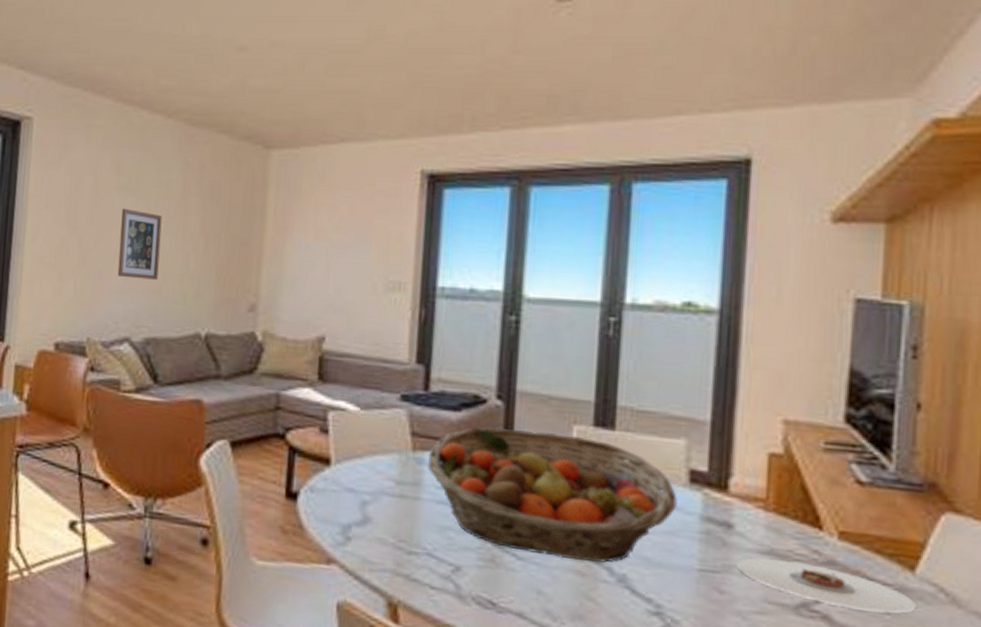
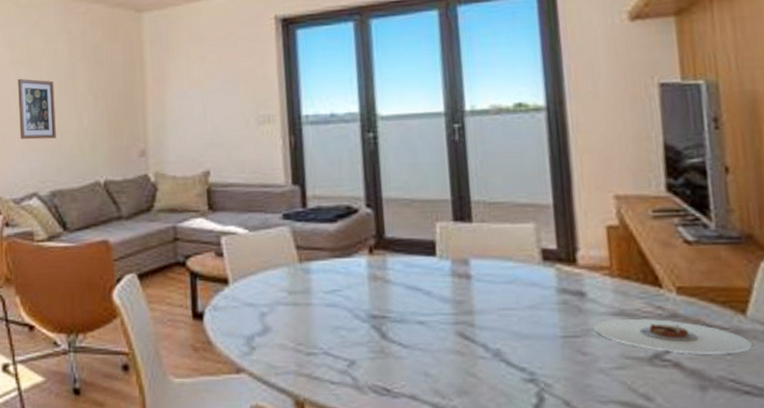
fruit basket: present [427,427,677,563] -> none [313,231,535,342]

